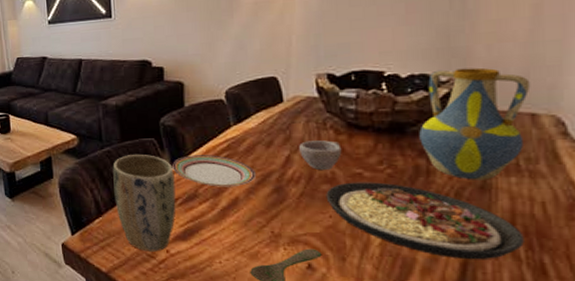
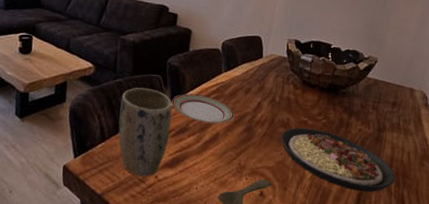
cup: present [299,140,342,170] -> none [268,91,297,116]
vase: present [419,67,531,180] -> none [346,49,413,134]

